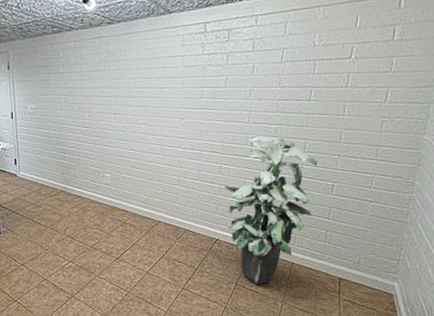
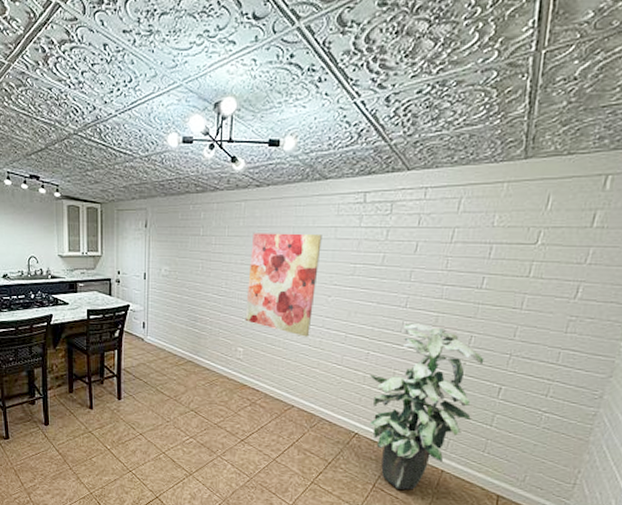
wall art: none [108,64,171,158] -> present [245,233,322,337]

